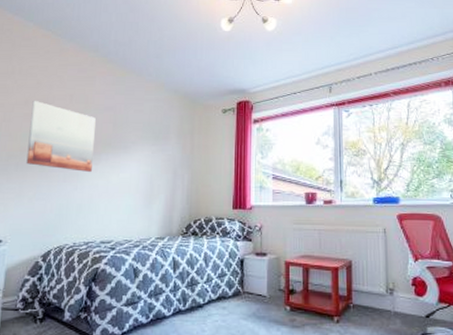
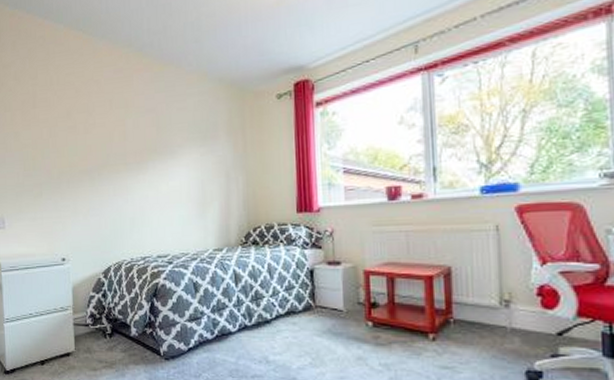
wall art: present [26,101,96,172] -> none [74,111,140,183]

